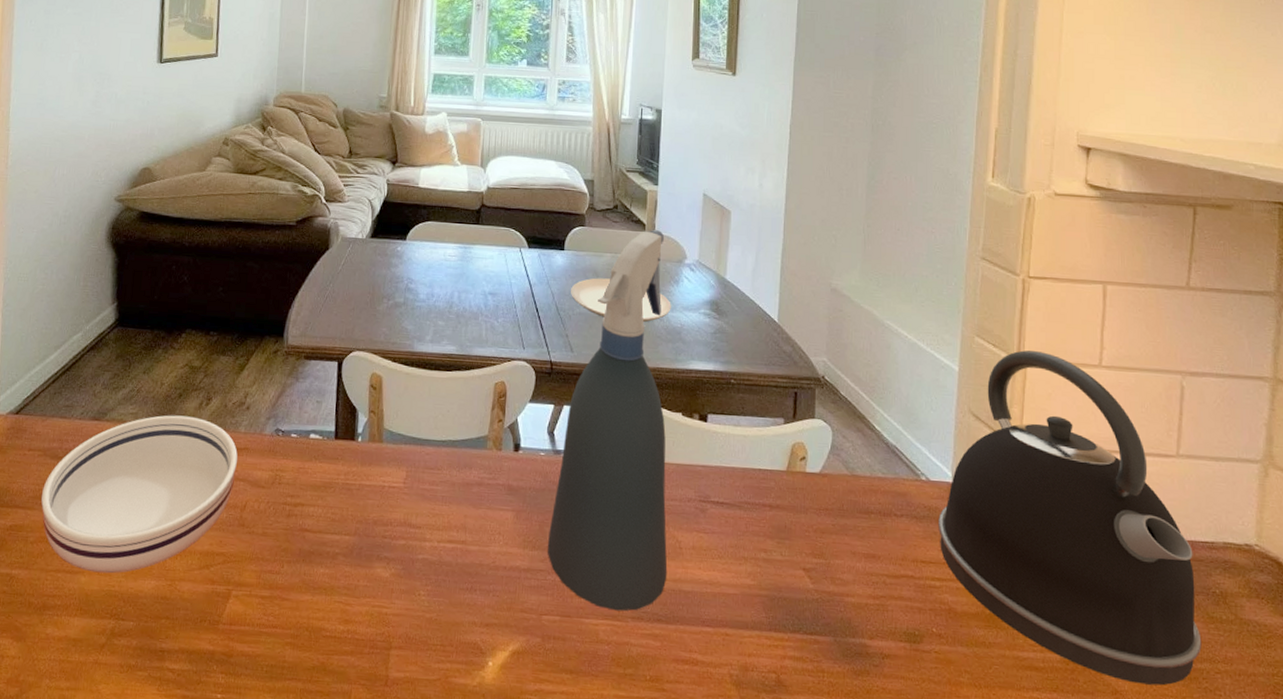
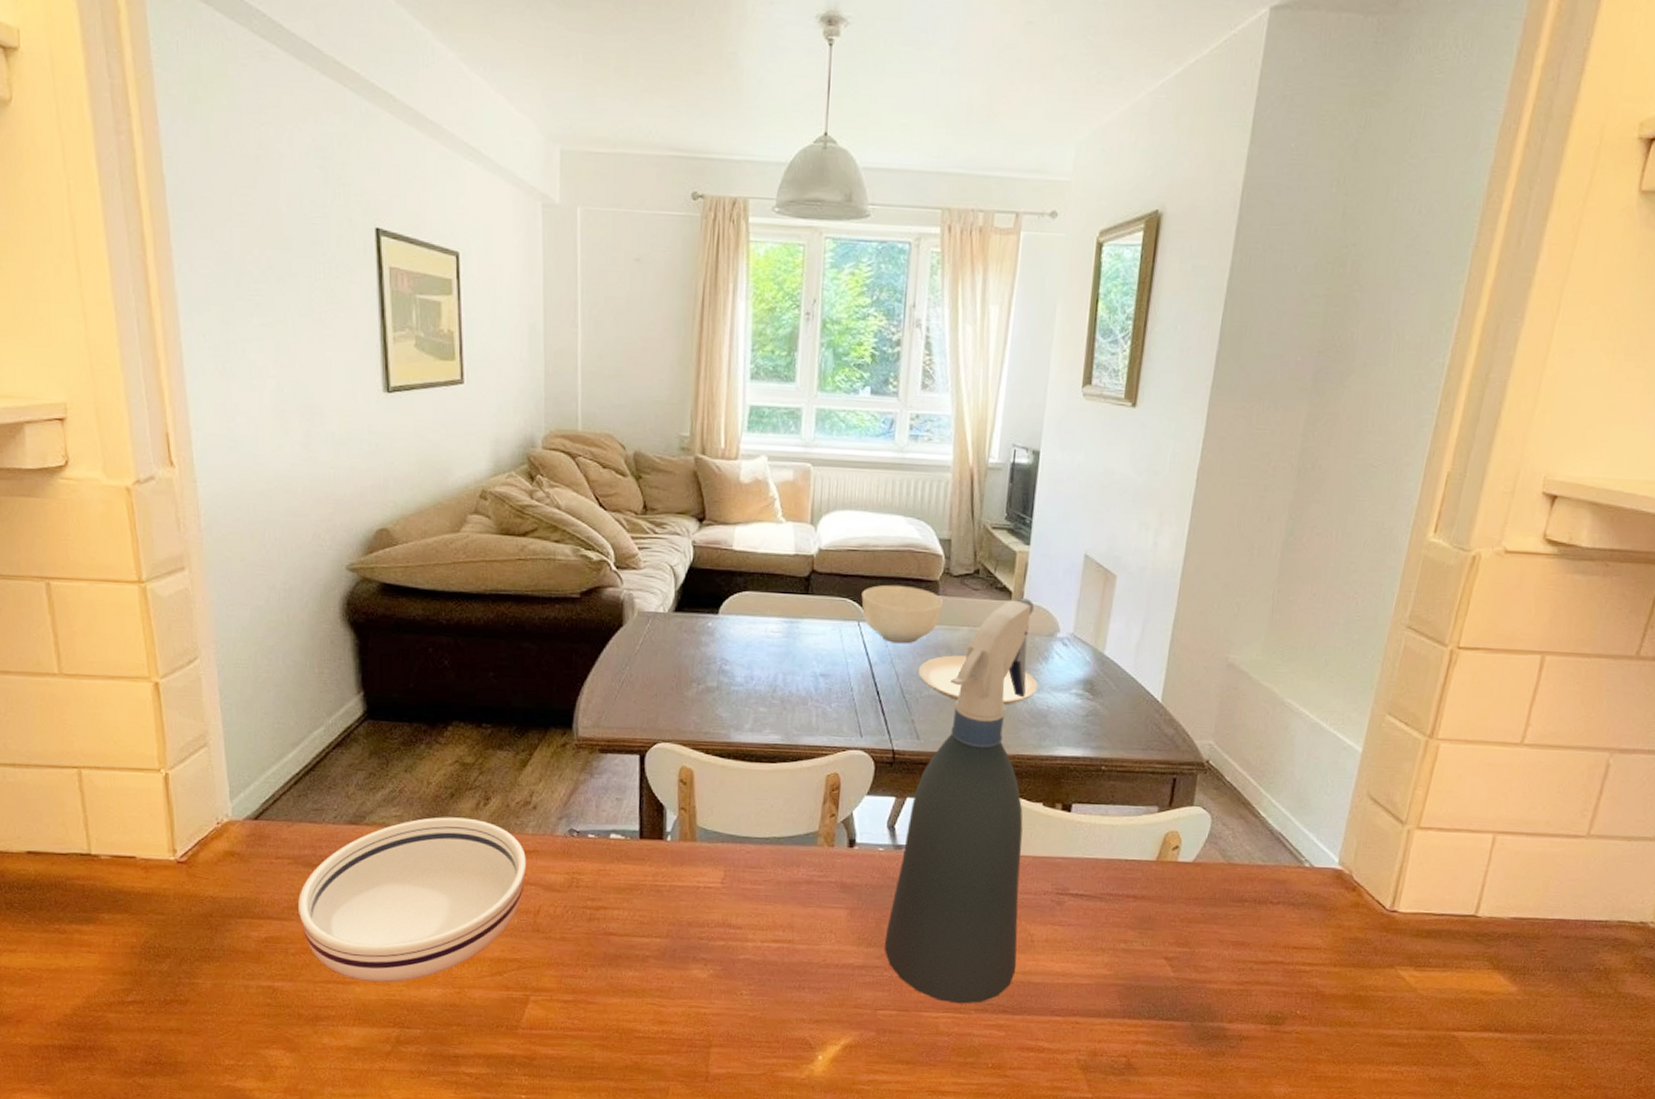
bowl: none [522,217,590,268] -> present [861,584,944,644]
kettle: present [939,350,1202,686] -> none [1315,729,1584,1056]

